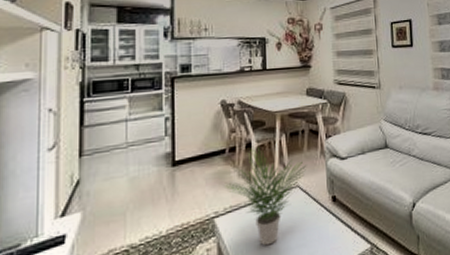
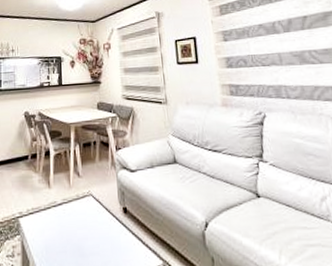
potted plant: present [225,147,307,246] -> none [27,155,99,250]

